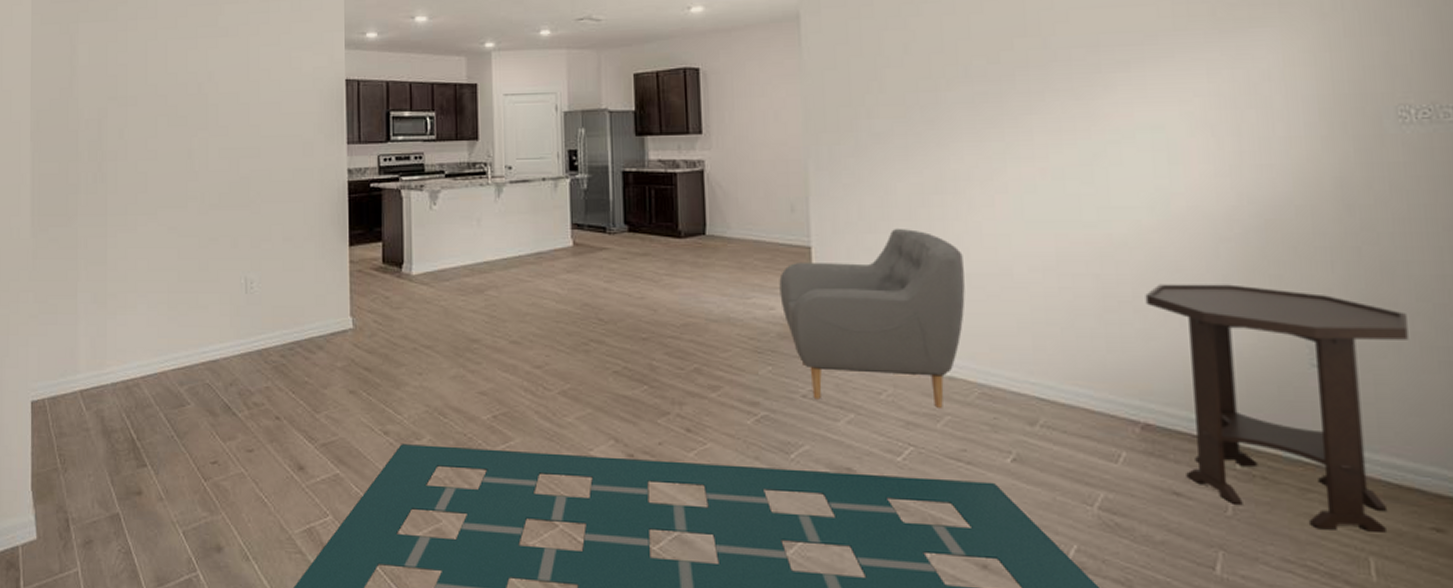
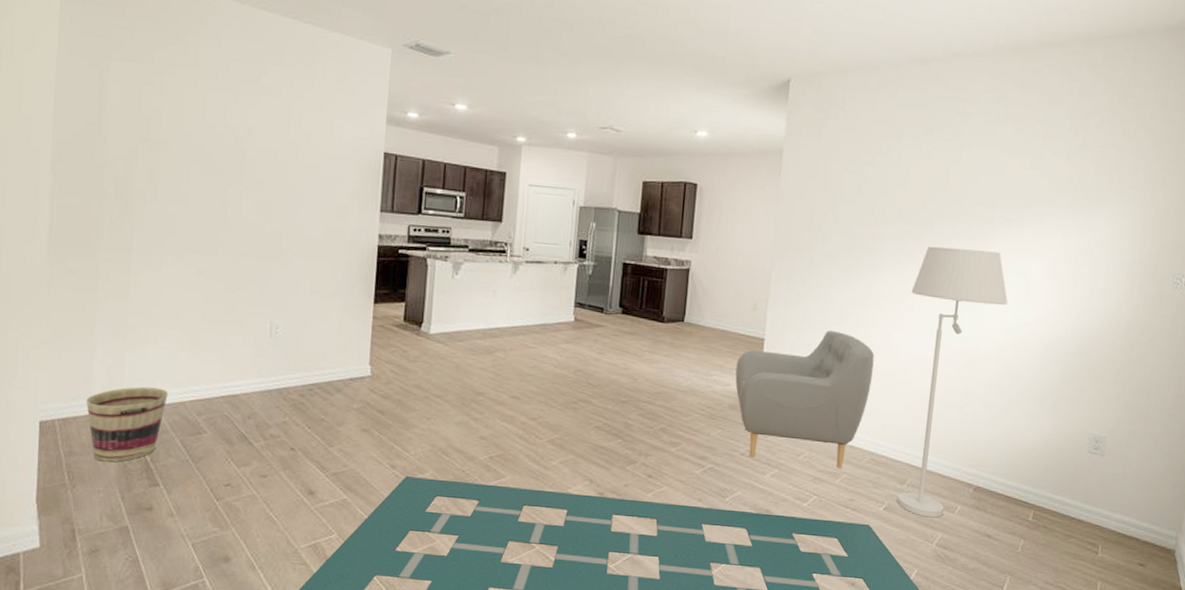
basket: none [73,357,150,442] -> present [86,386,168,463]
floor lamp: none [1000,105,1142,470] -> present [897,246,1008,518]
side table: present [1145,284,1409,532] -> none [992,387,1152,566]

